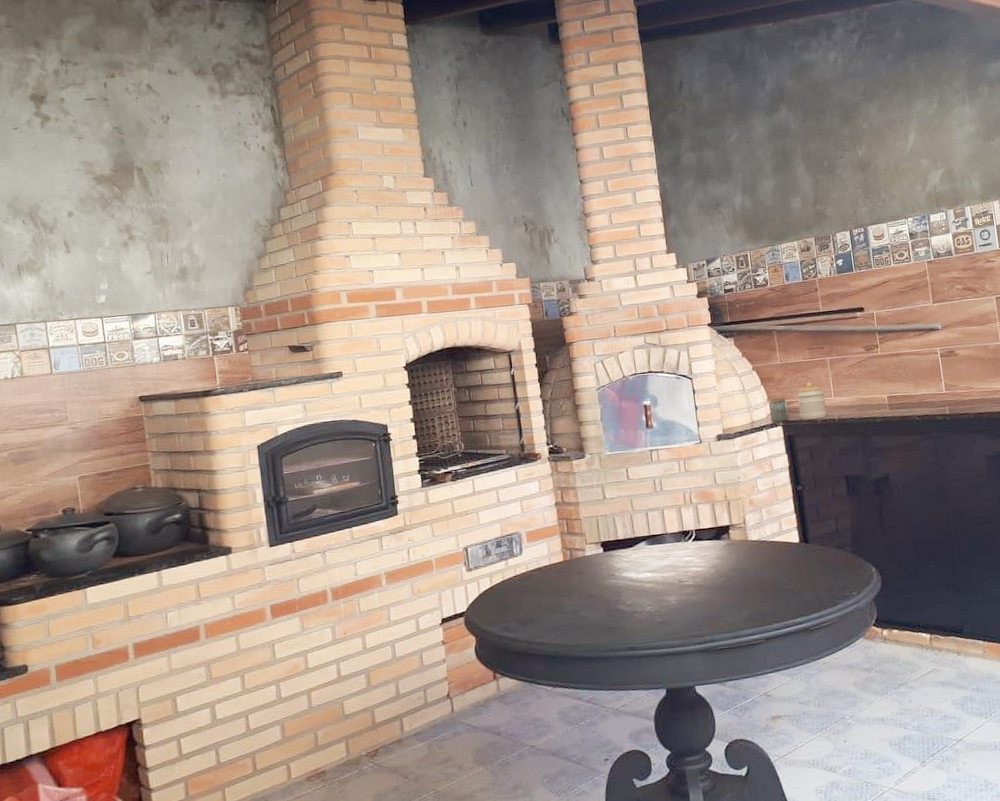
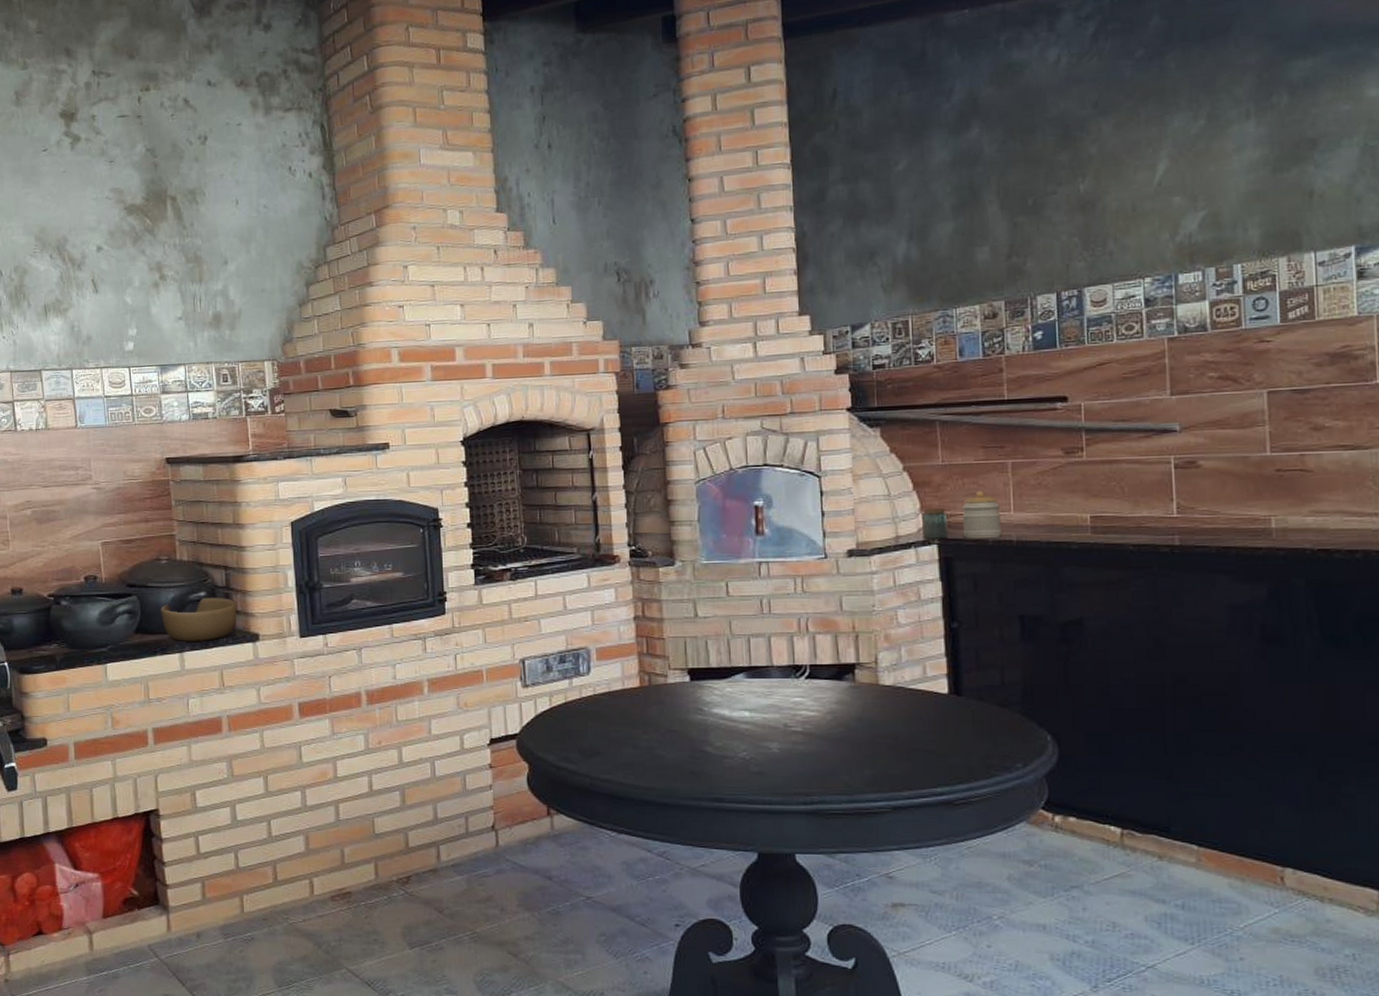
wooden bowl: none [138,517,211,561] -> present [161,597,238,642]

